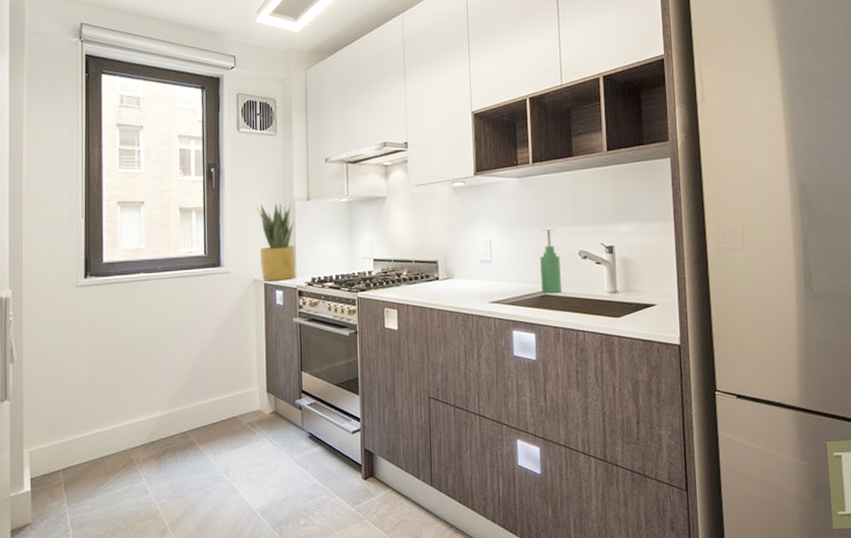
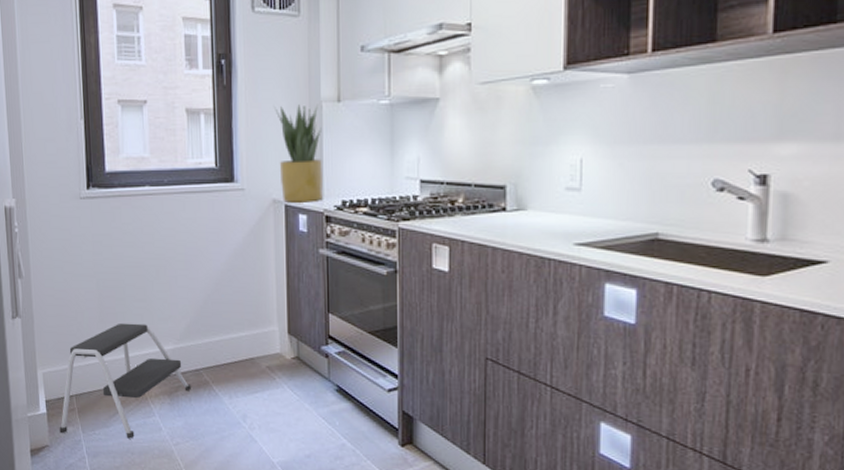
step stool: none [43,395,178,508] -> present [59,322,191,439]
soap dispenser: present [540,229,561,293] -> none [651,148,682,236]

